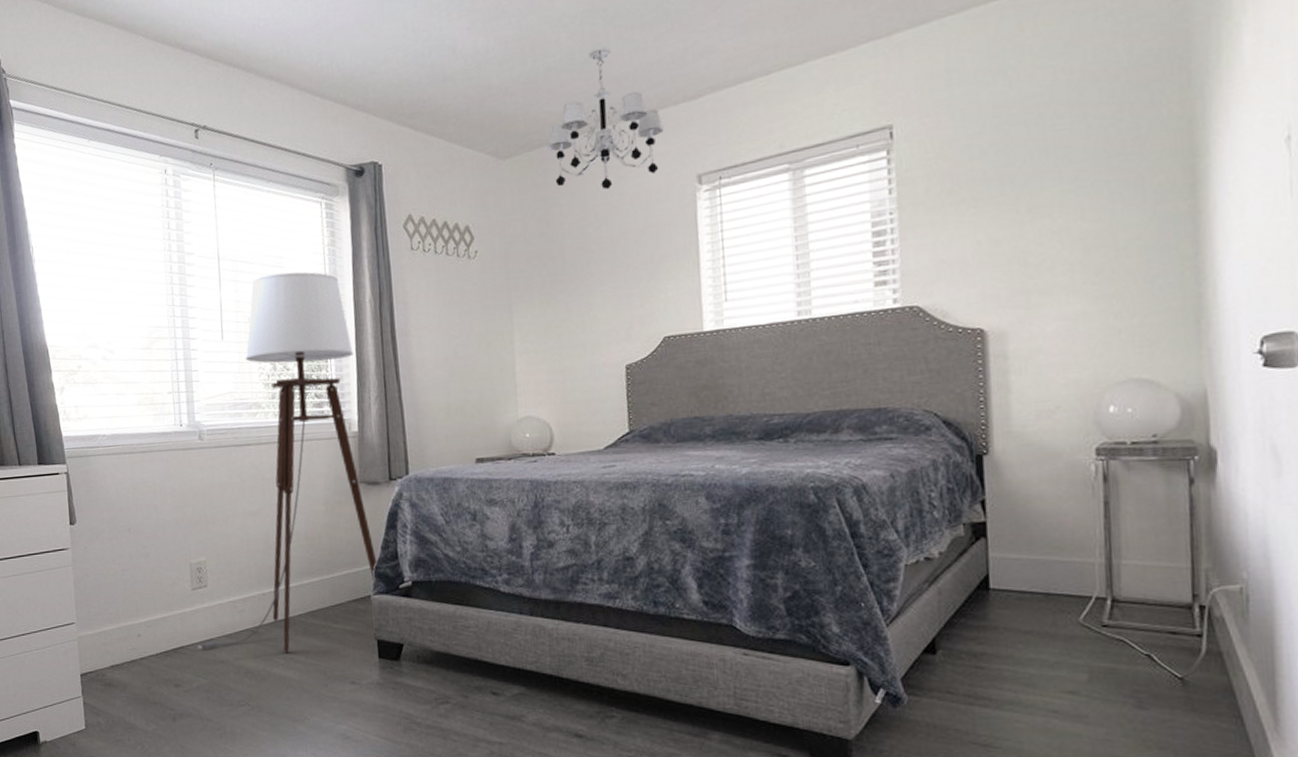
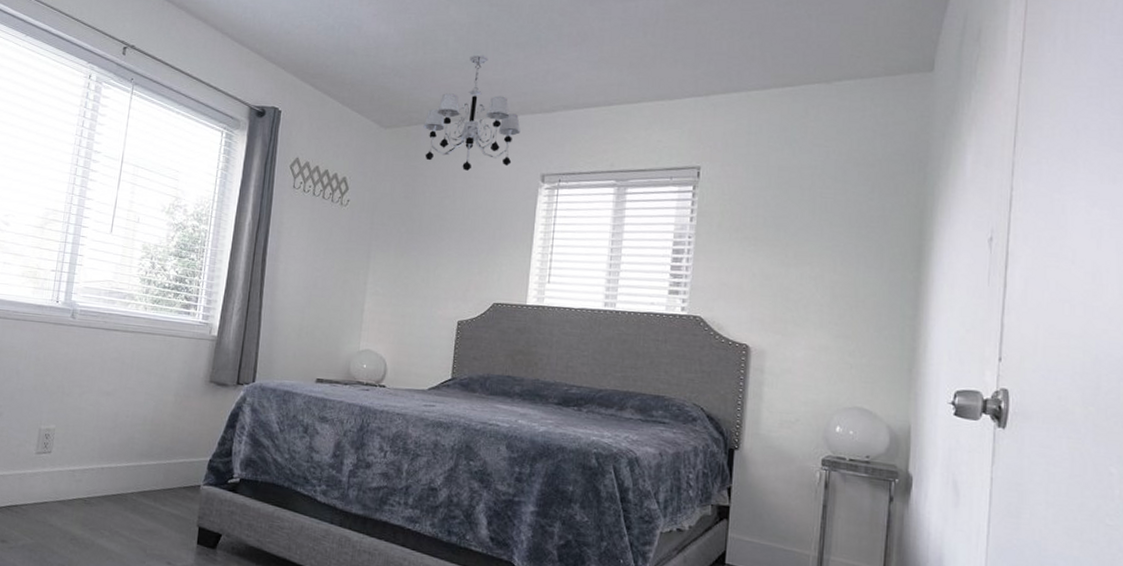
floor lamp: present [197,272,378,653] -> none [30,184,227,527]

